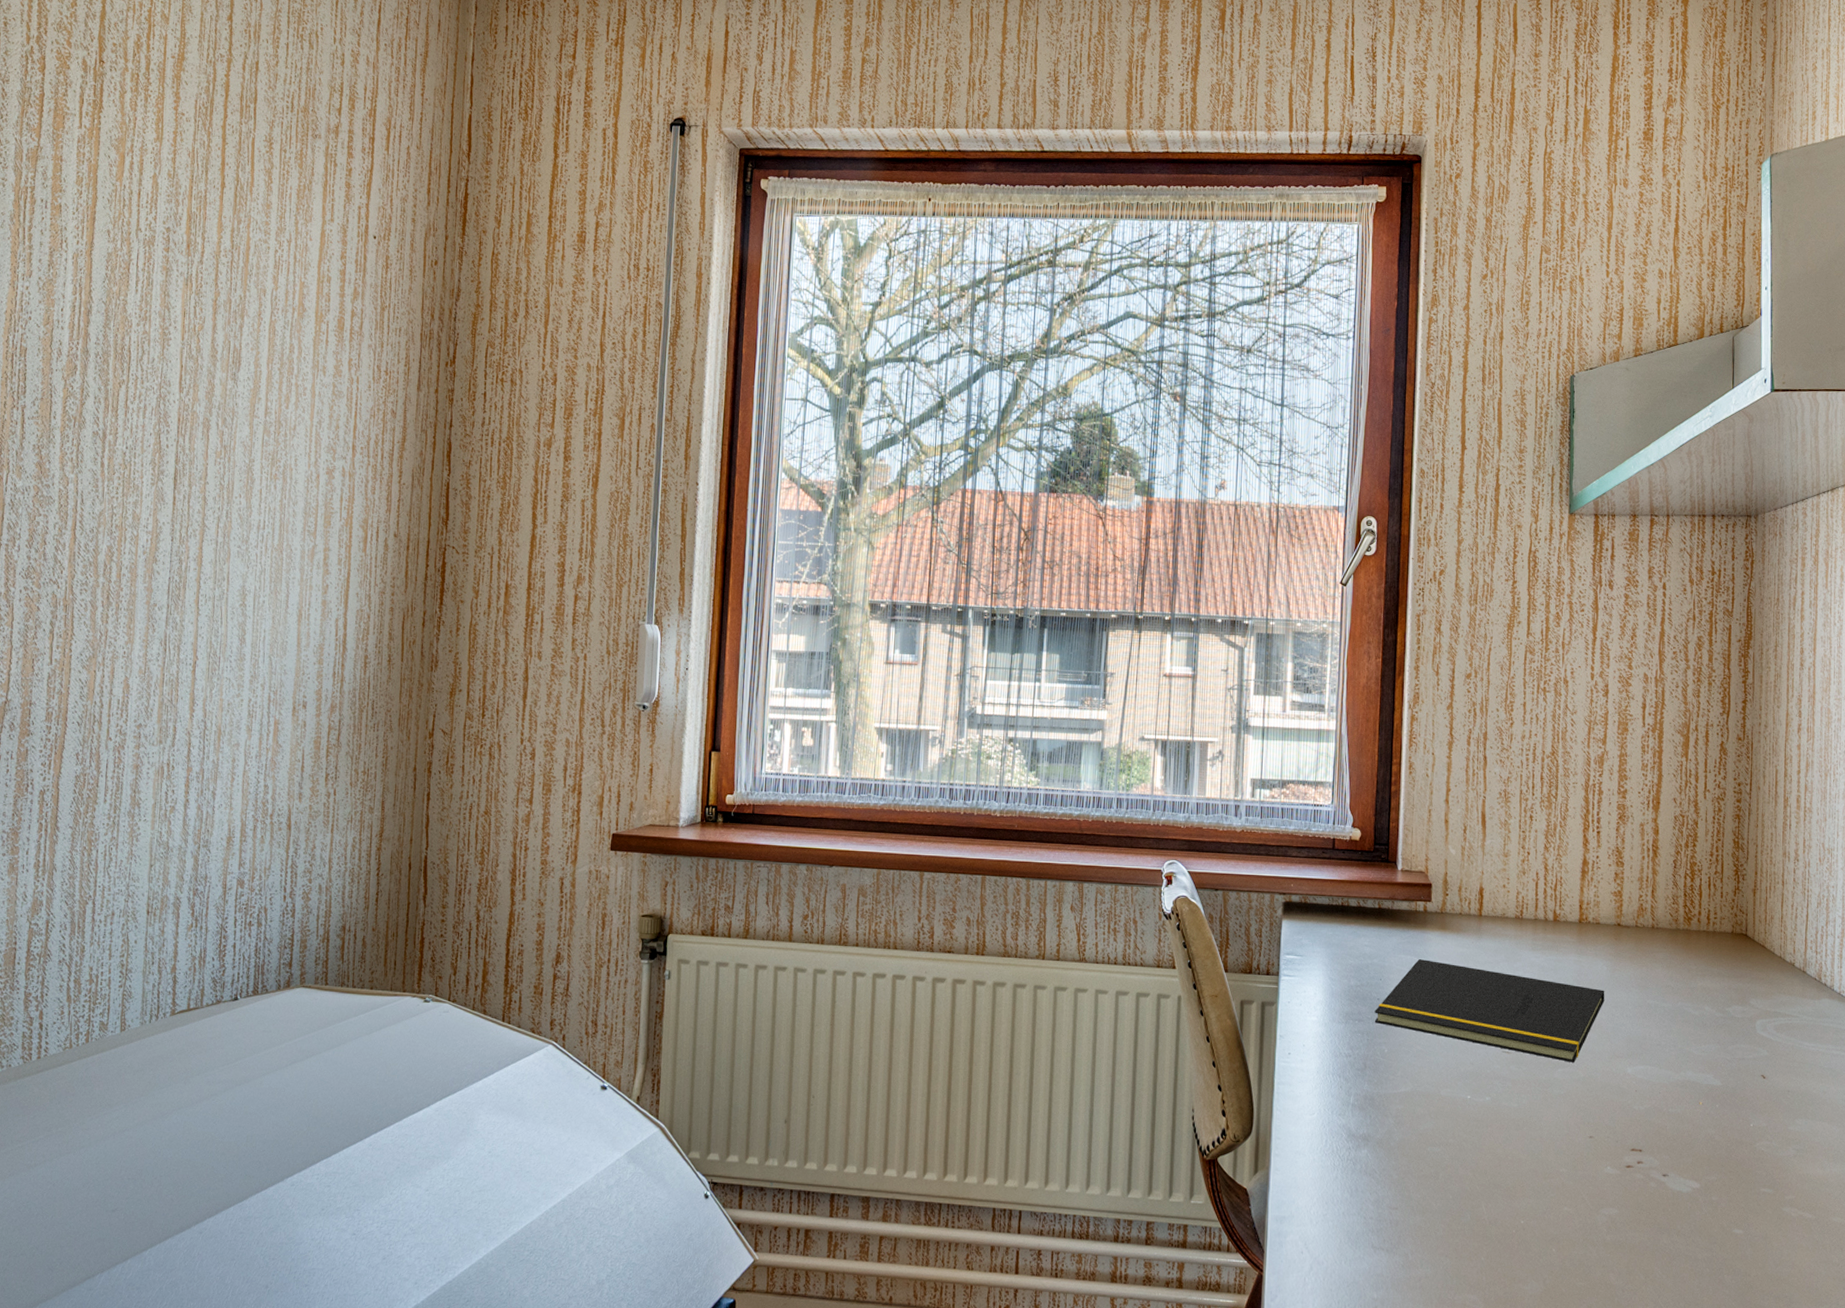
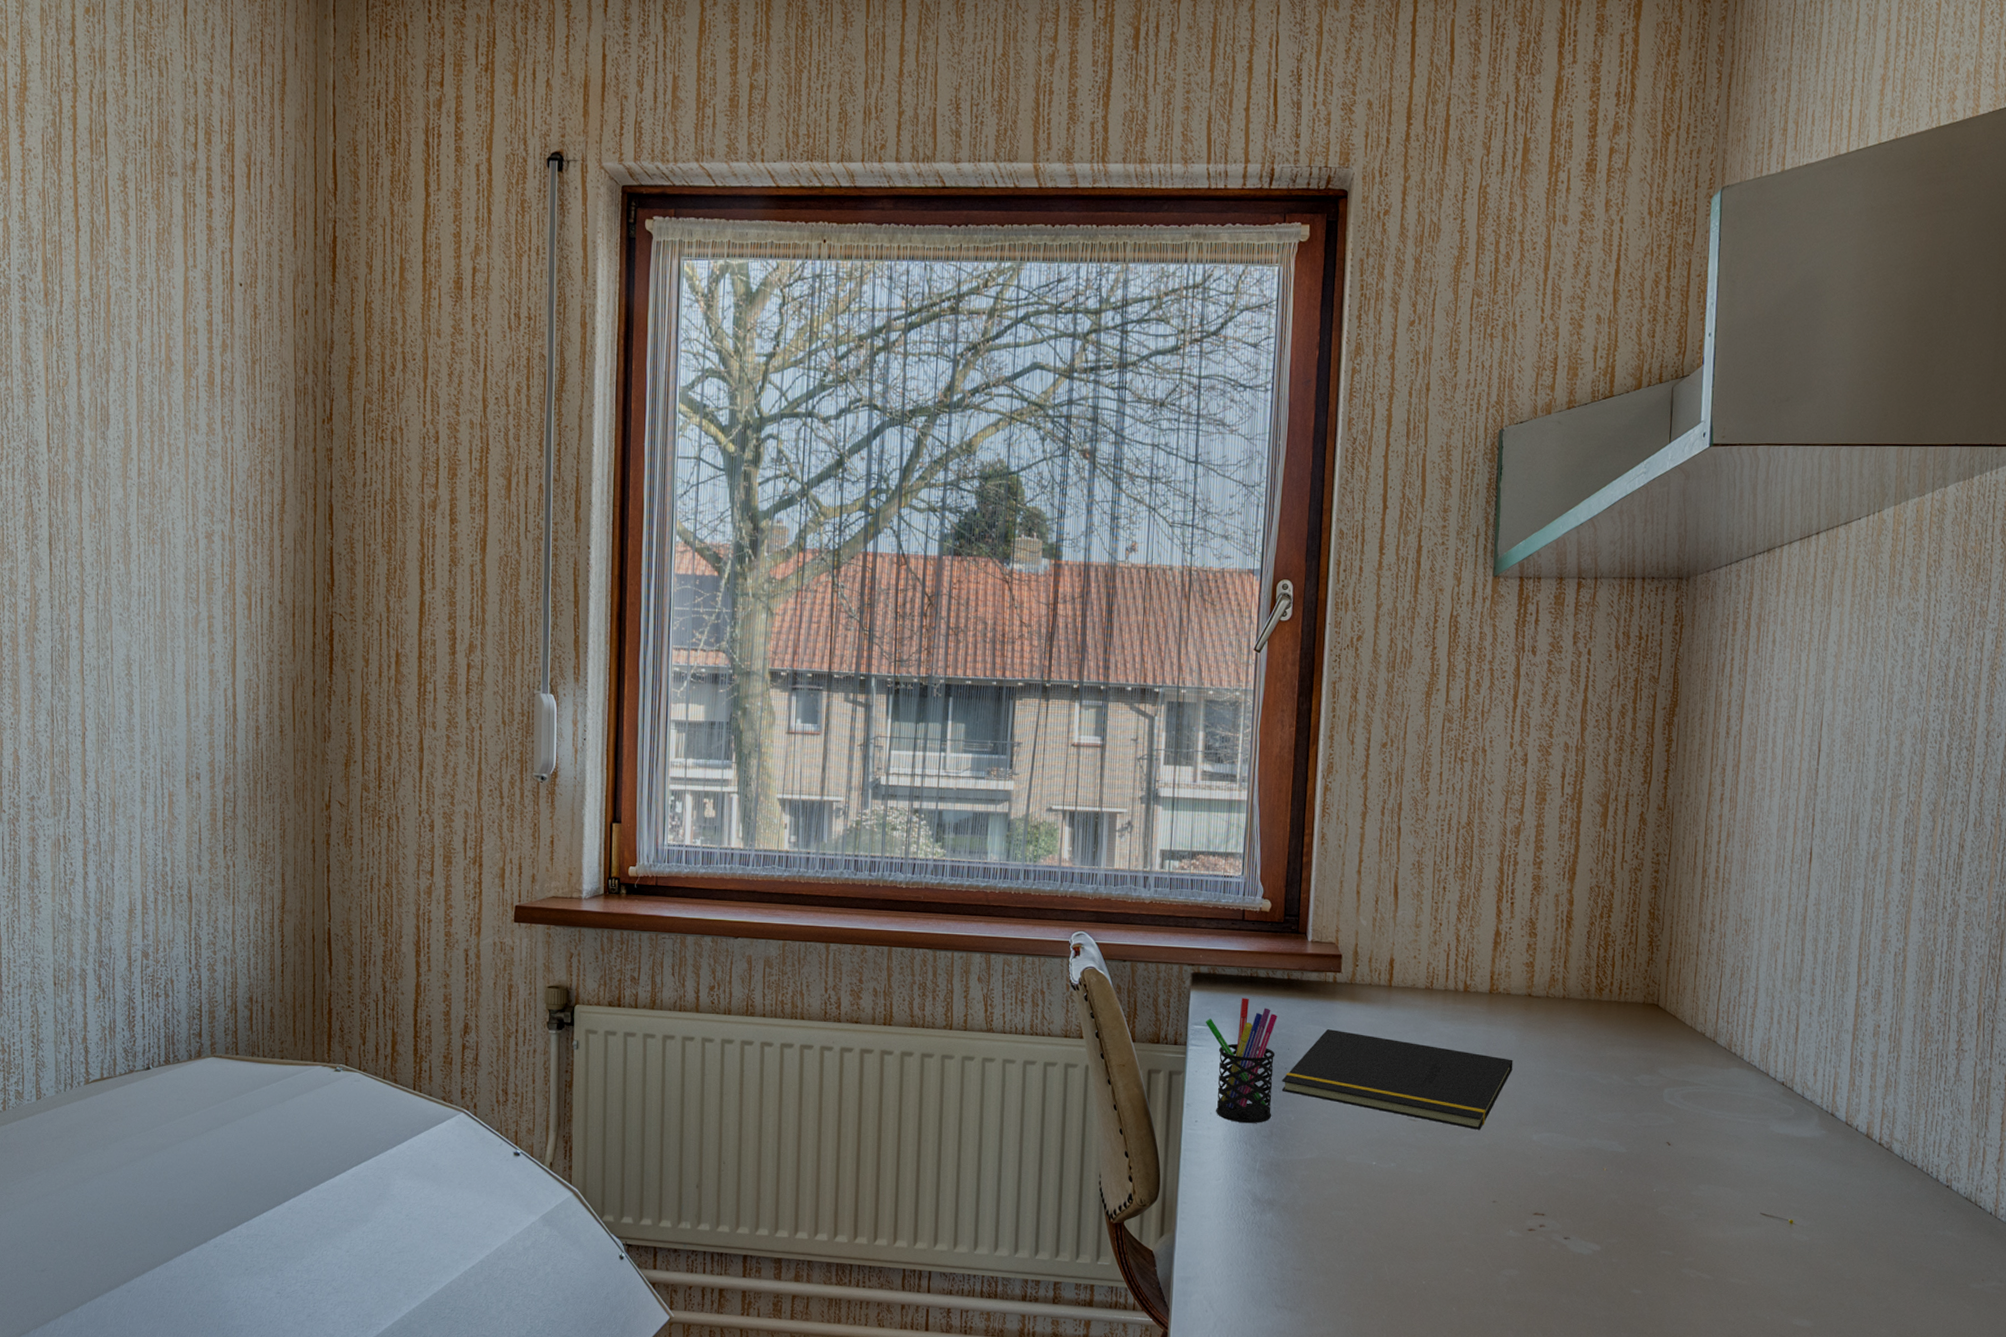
pen holder: none [1297,927,1369,1056] -> present [1205,998,1278,1124]

